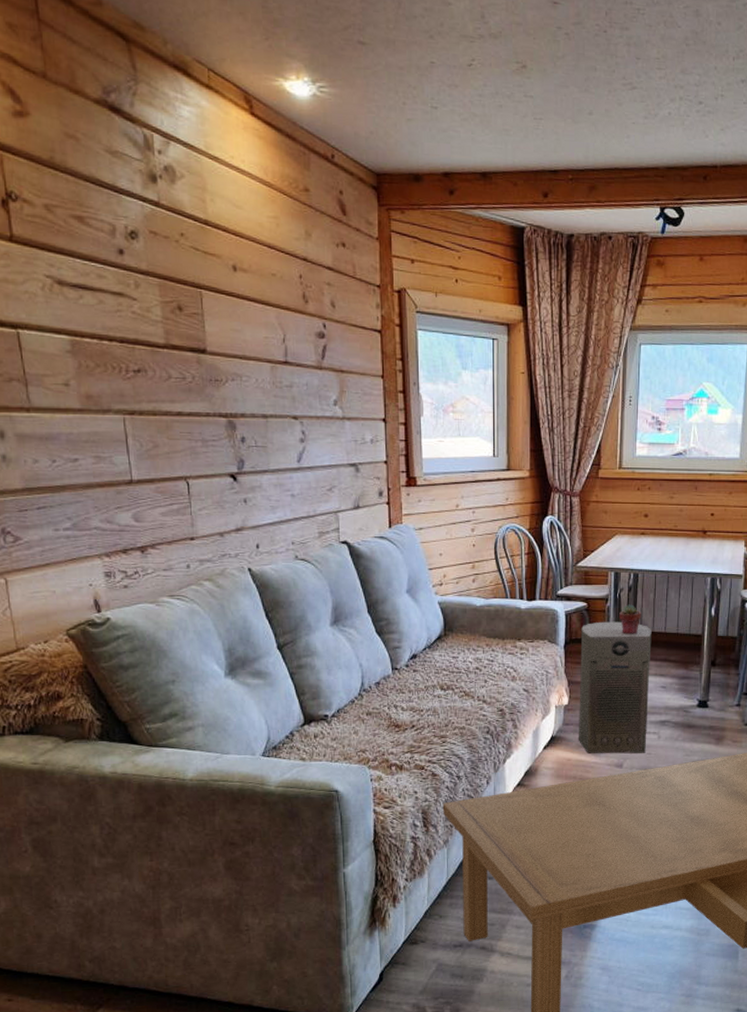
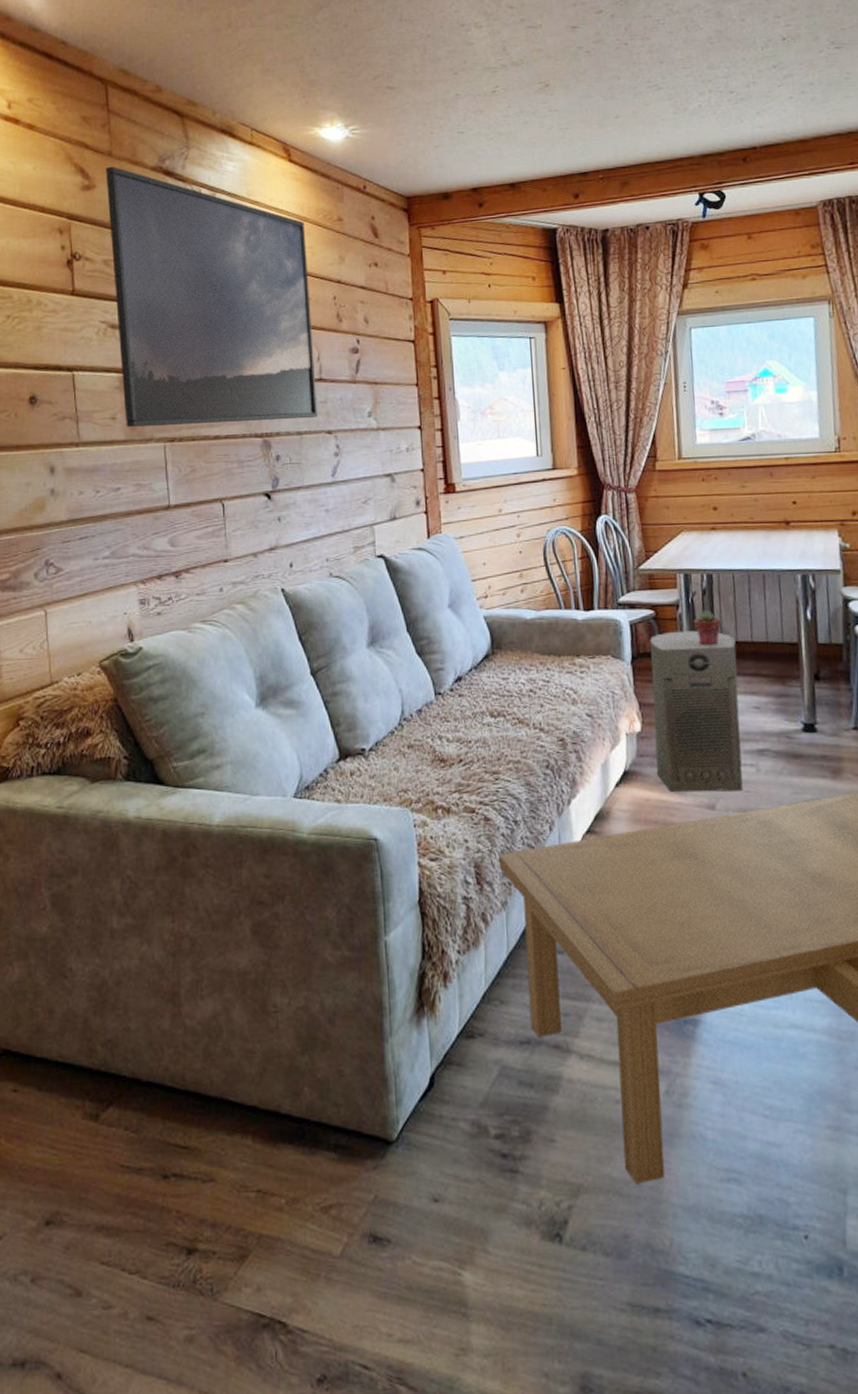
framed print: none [40,91,284,402] -> present [106,166,319,427]

